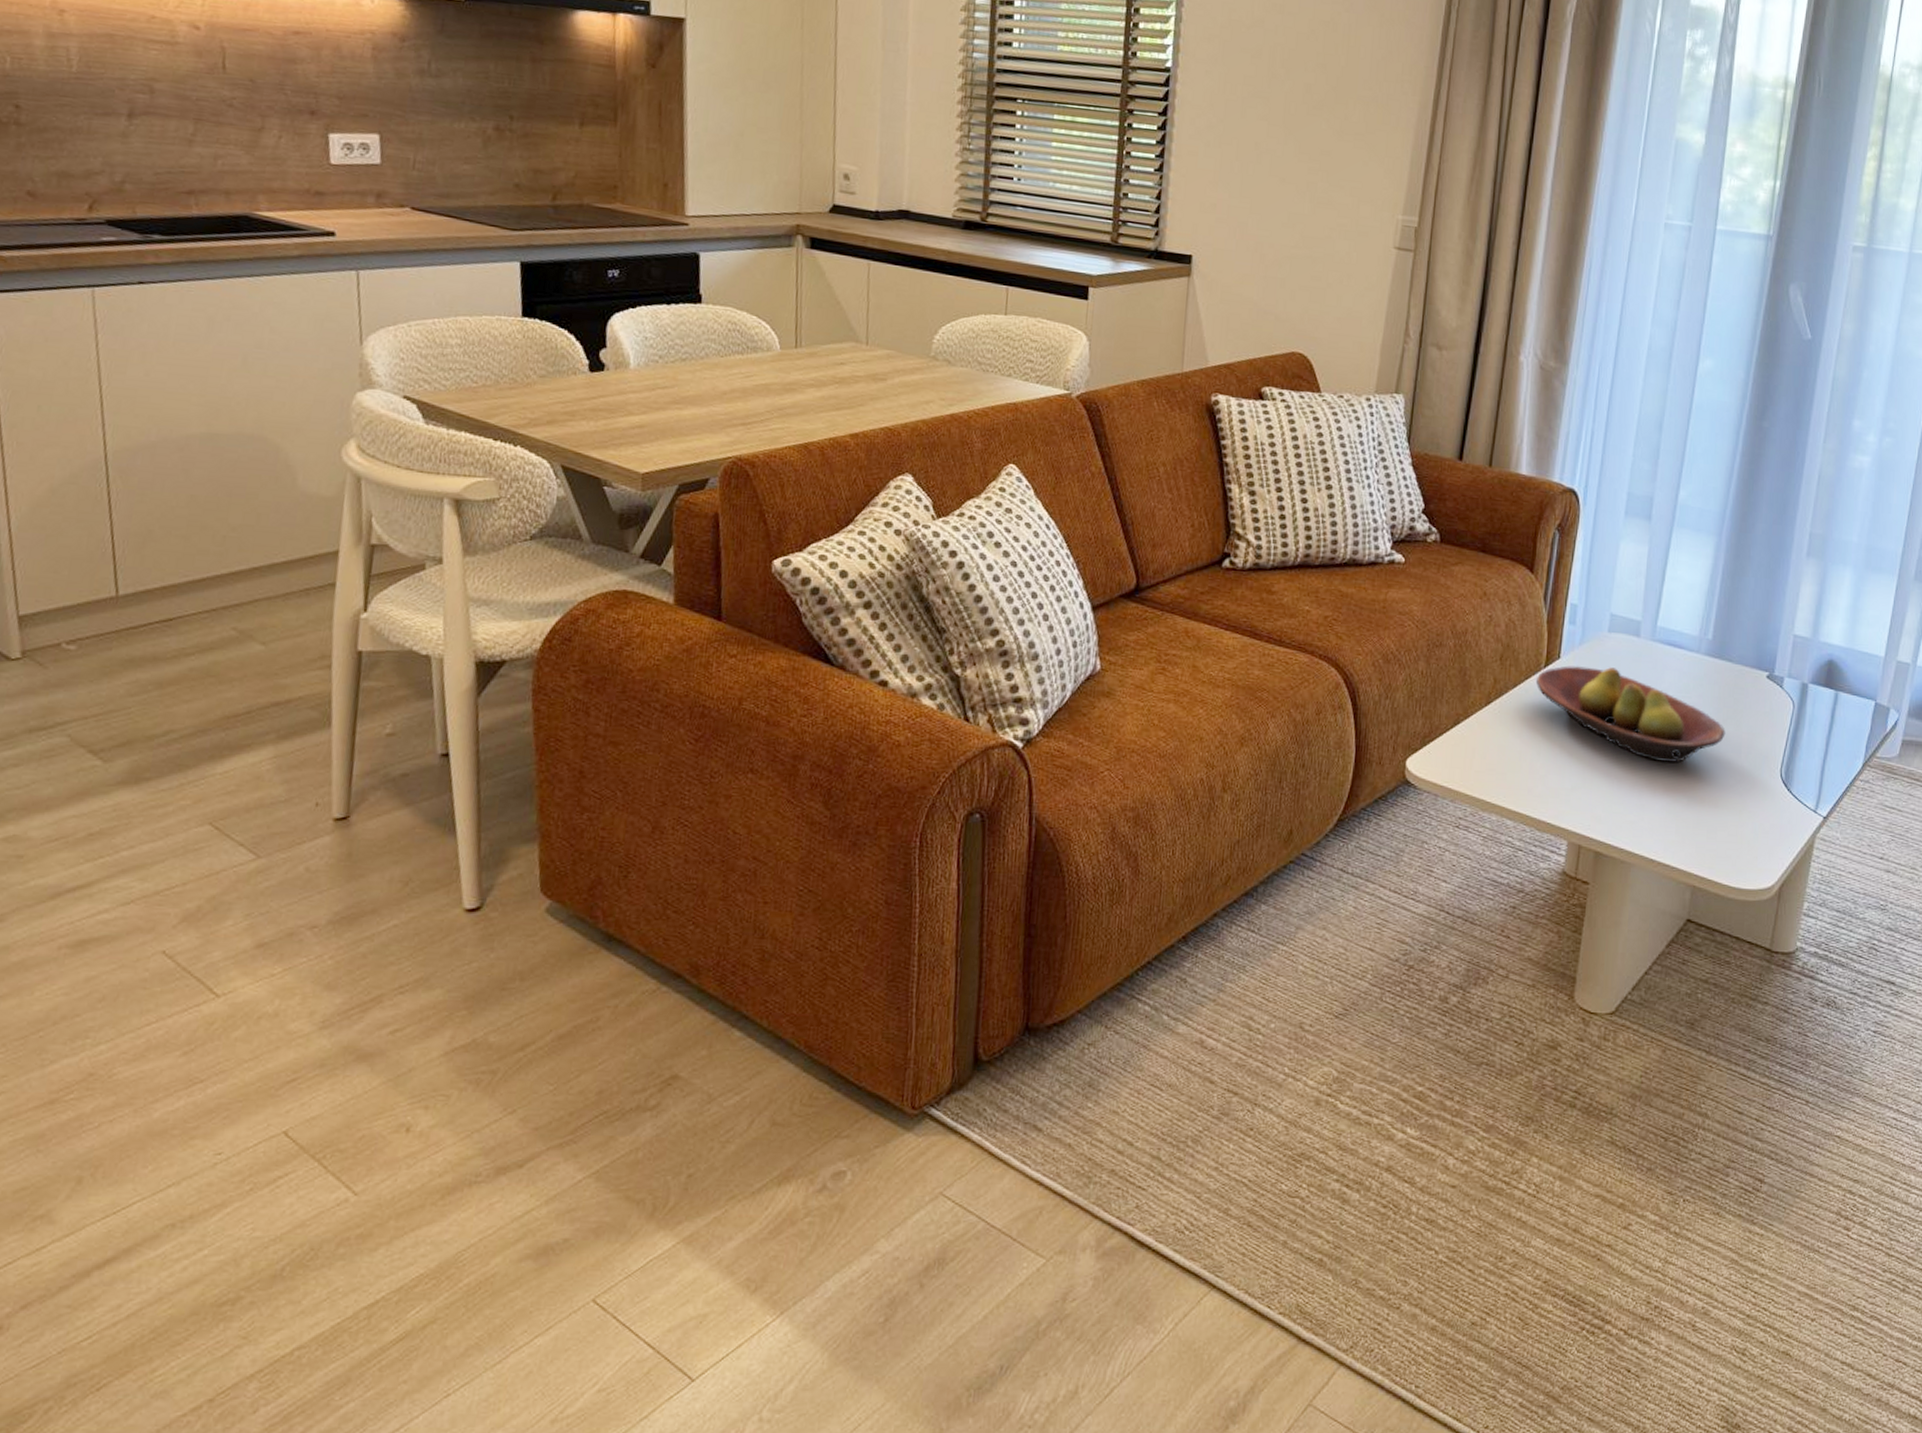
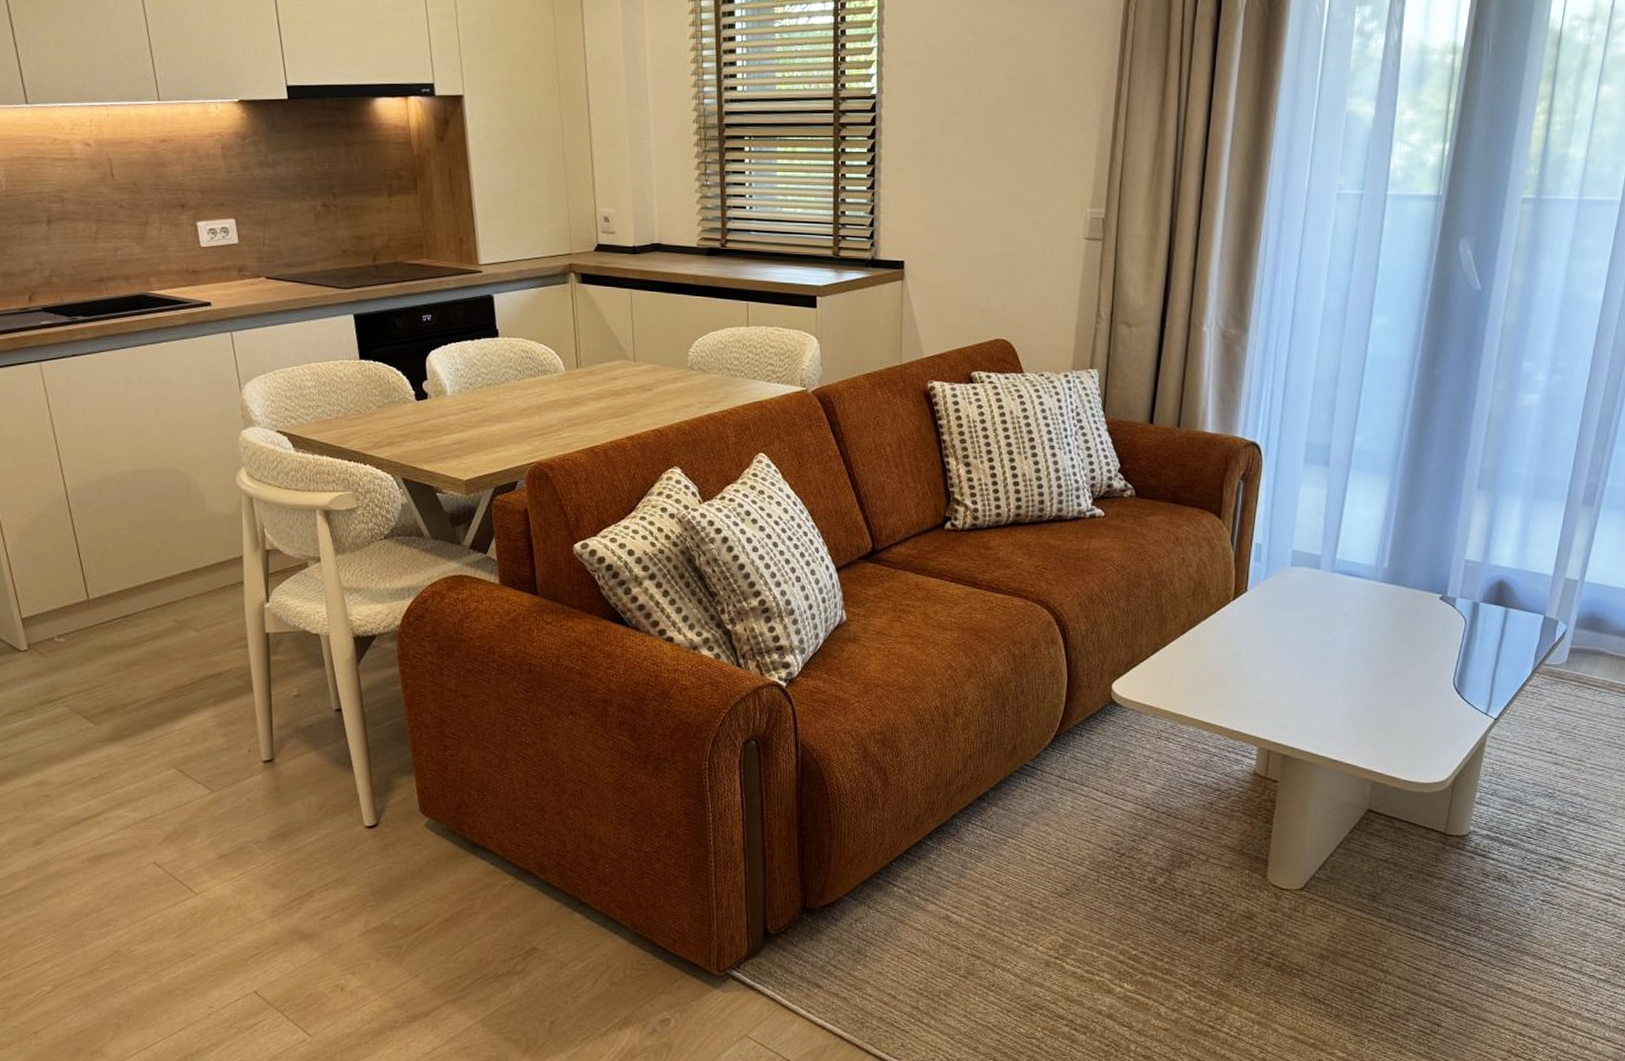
fruit bowl: present [1535,665,1726,763] -> none [1225,596,1402,677]

